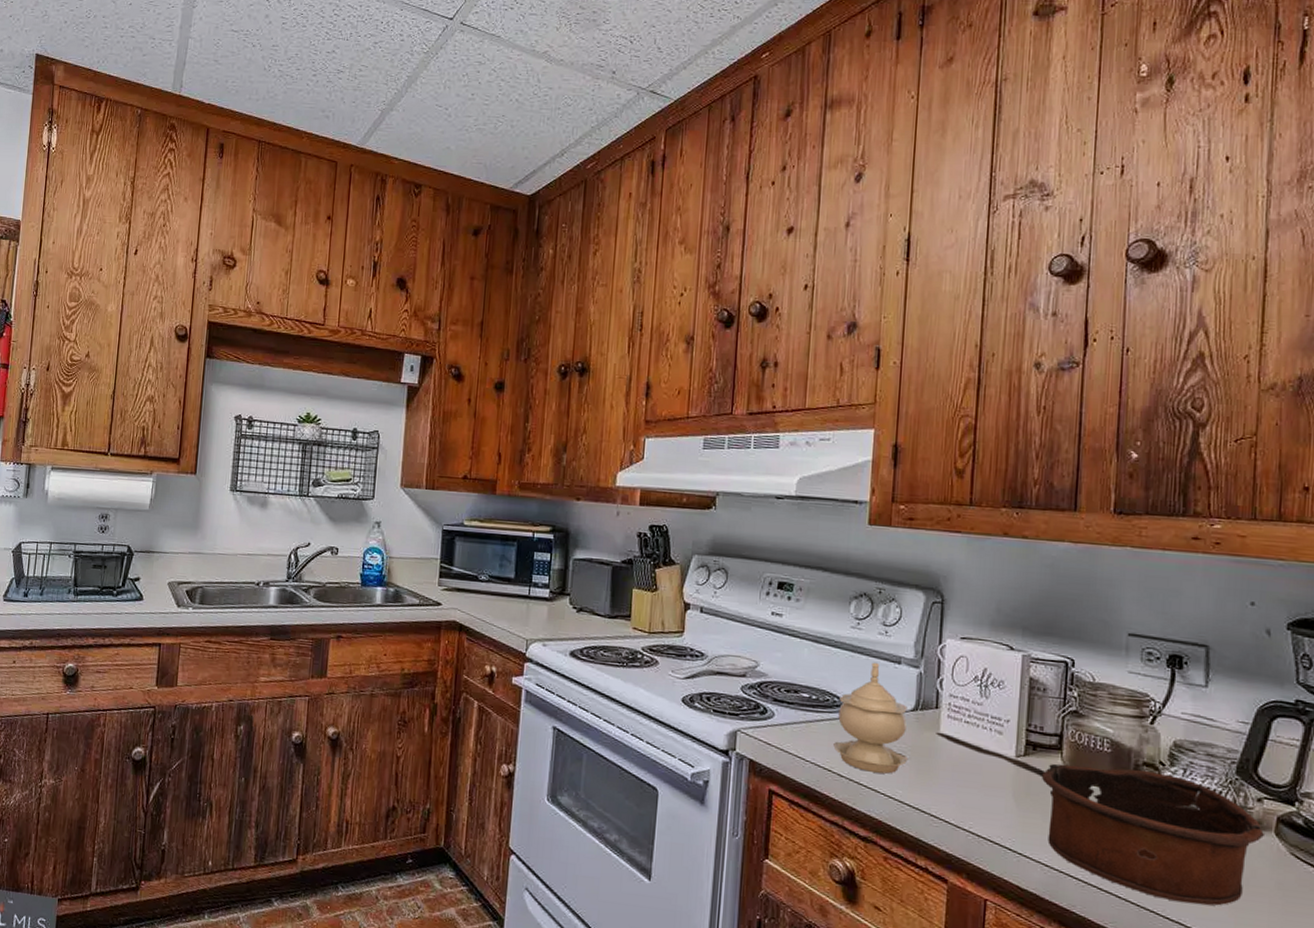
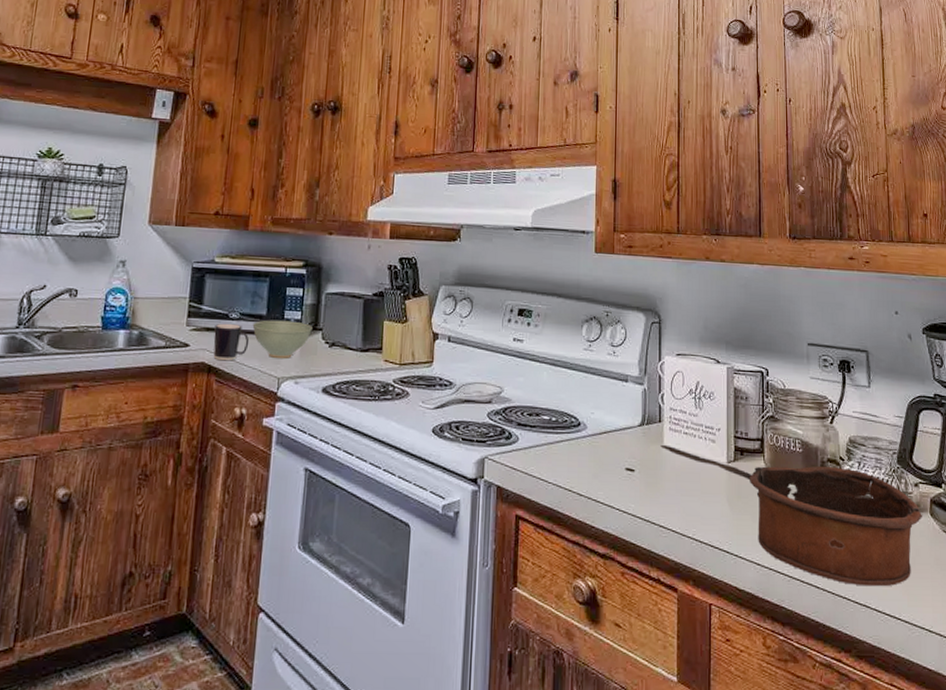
mug: none [464,584,498,621] -> present [213,323,250,361]
bowl: none [501,583,560,622] -> present [252,320,312,360]
sugar bowl: present [833,662,908,774] -> none [572,381,638,489]

